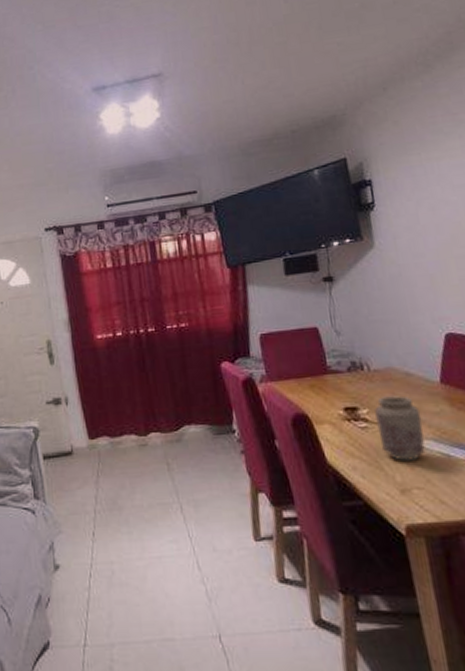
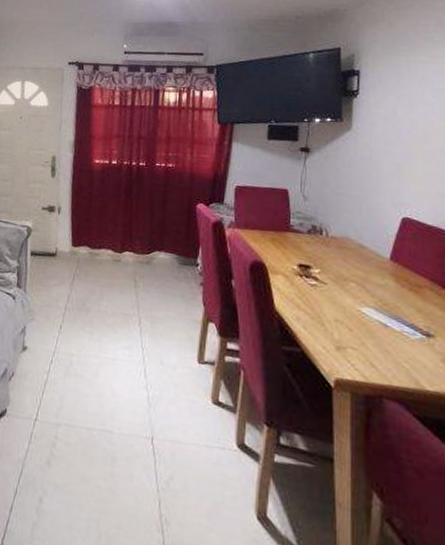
vase: present [374,395,426,461] -> none [324,261,367,323]

